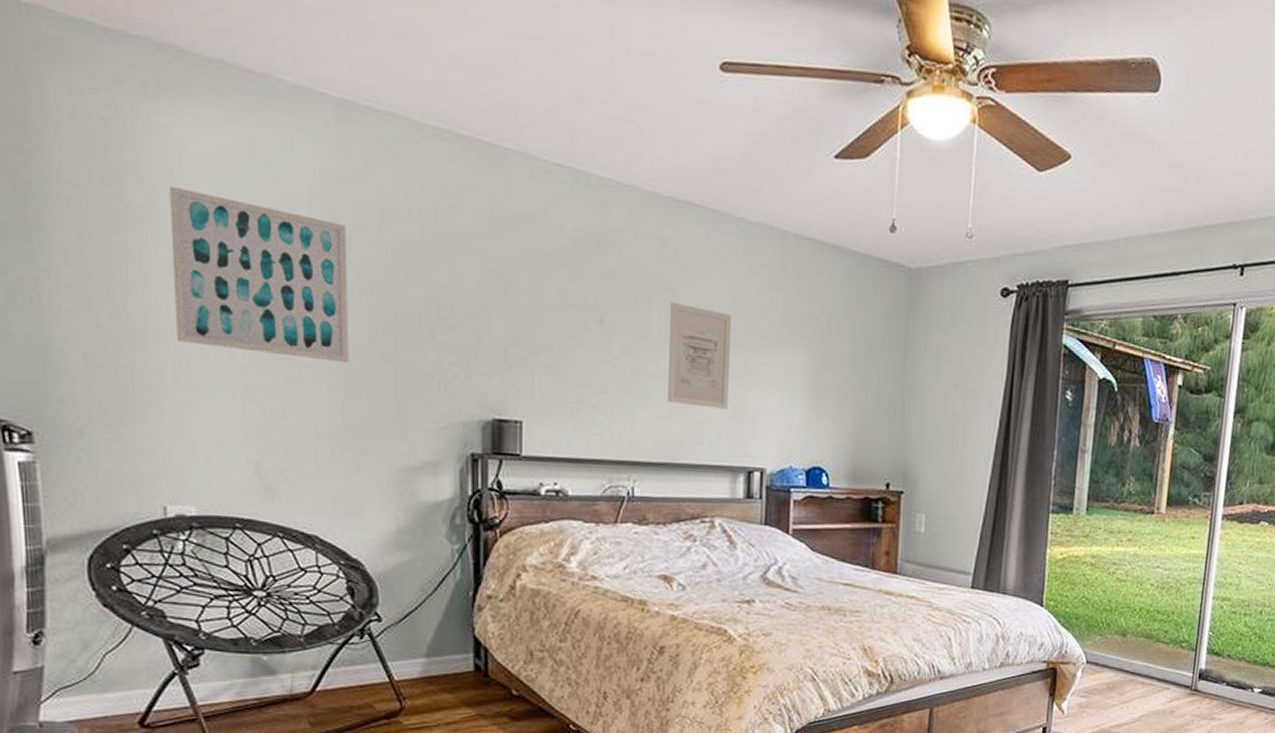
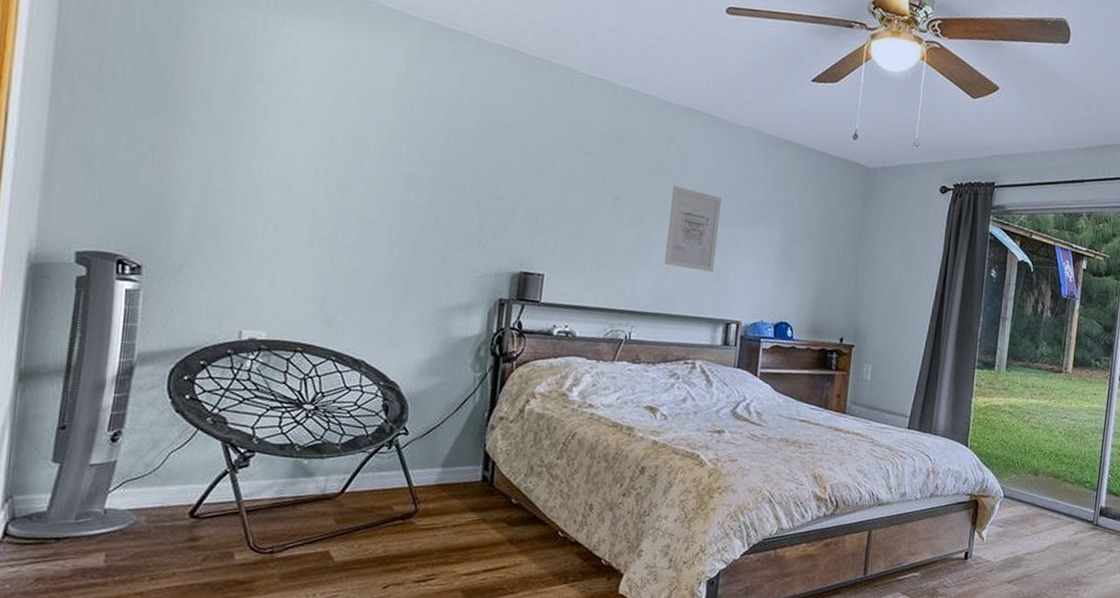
wall art: present [169,185,349,363] -> none [272,79,420,222]

